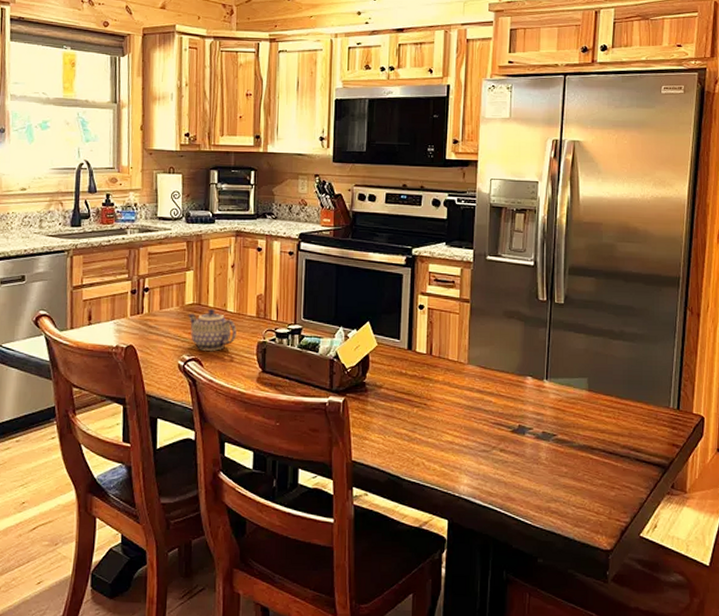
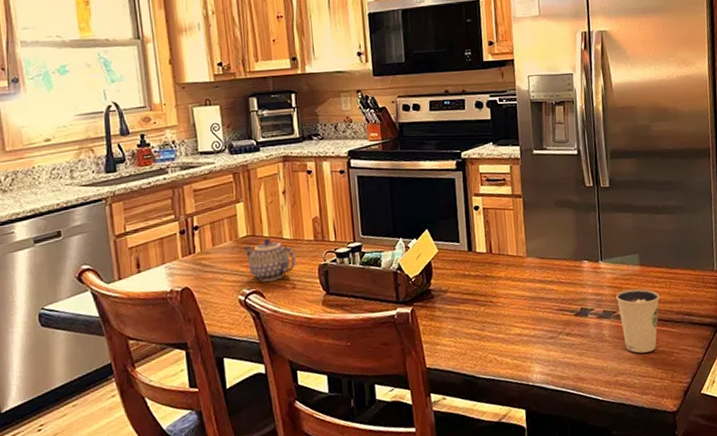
dixie cup: none [557,413,605,483] -> present [615,288,660,353]

